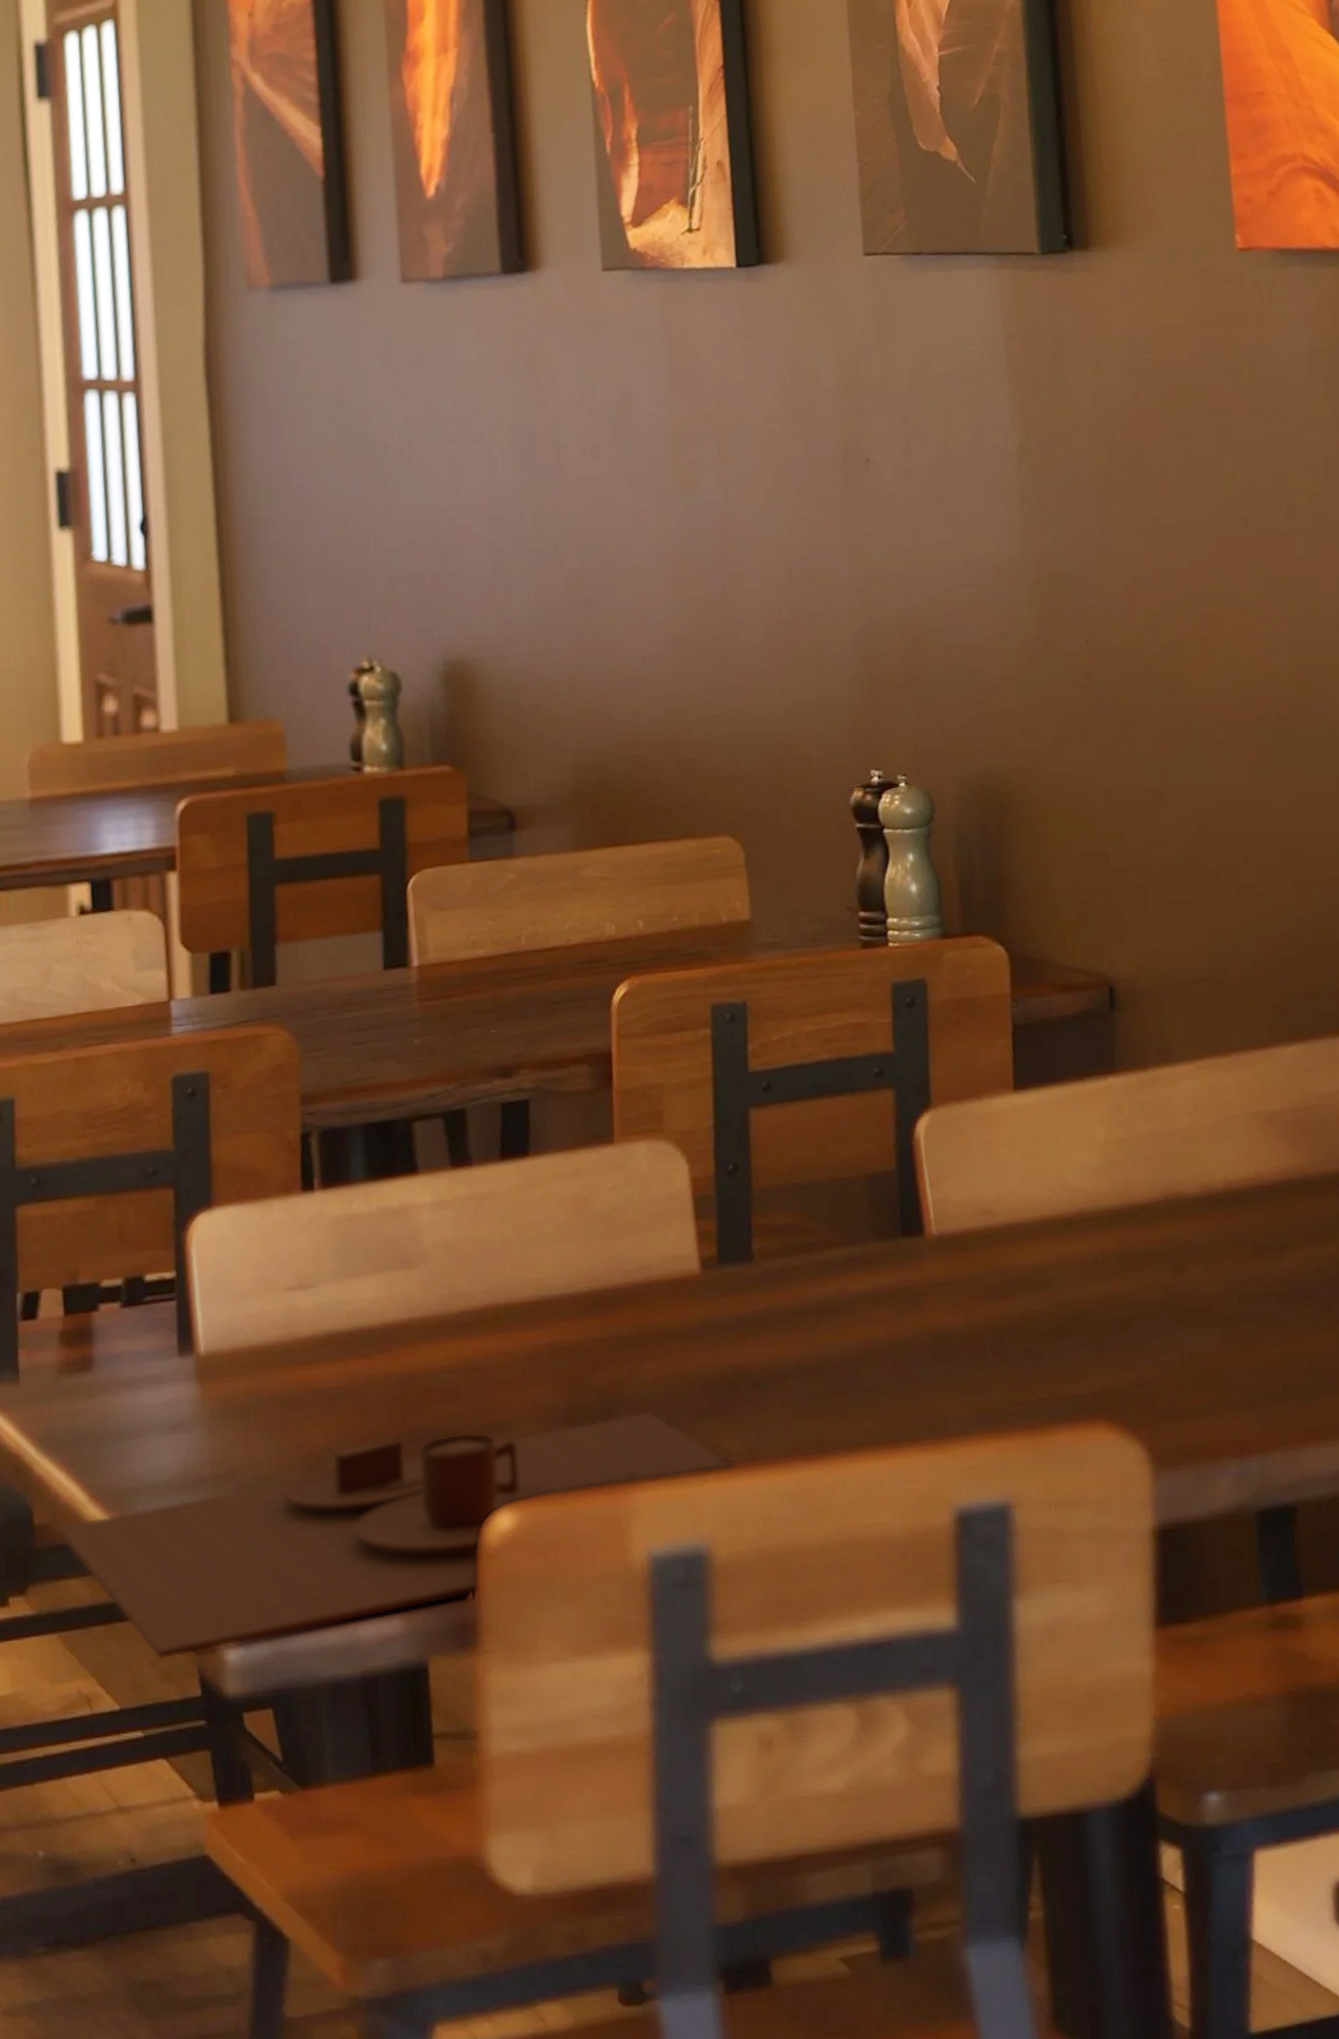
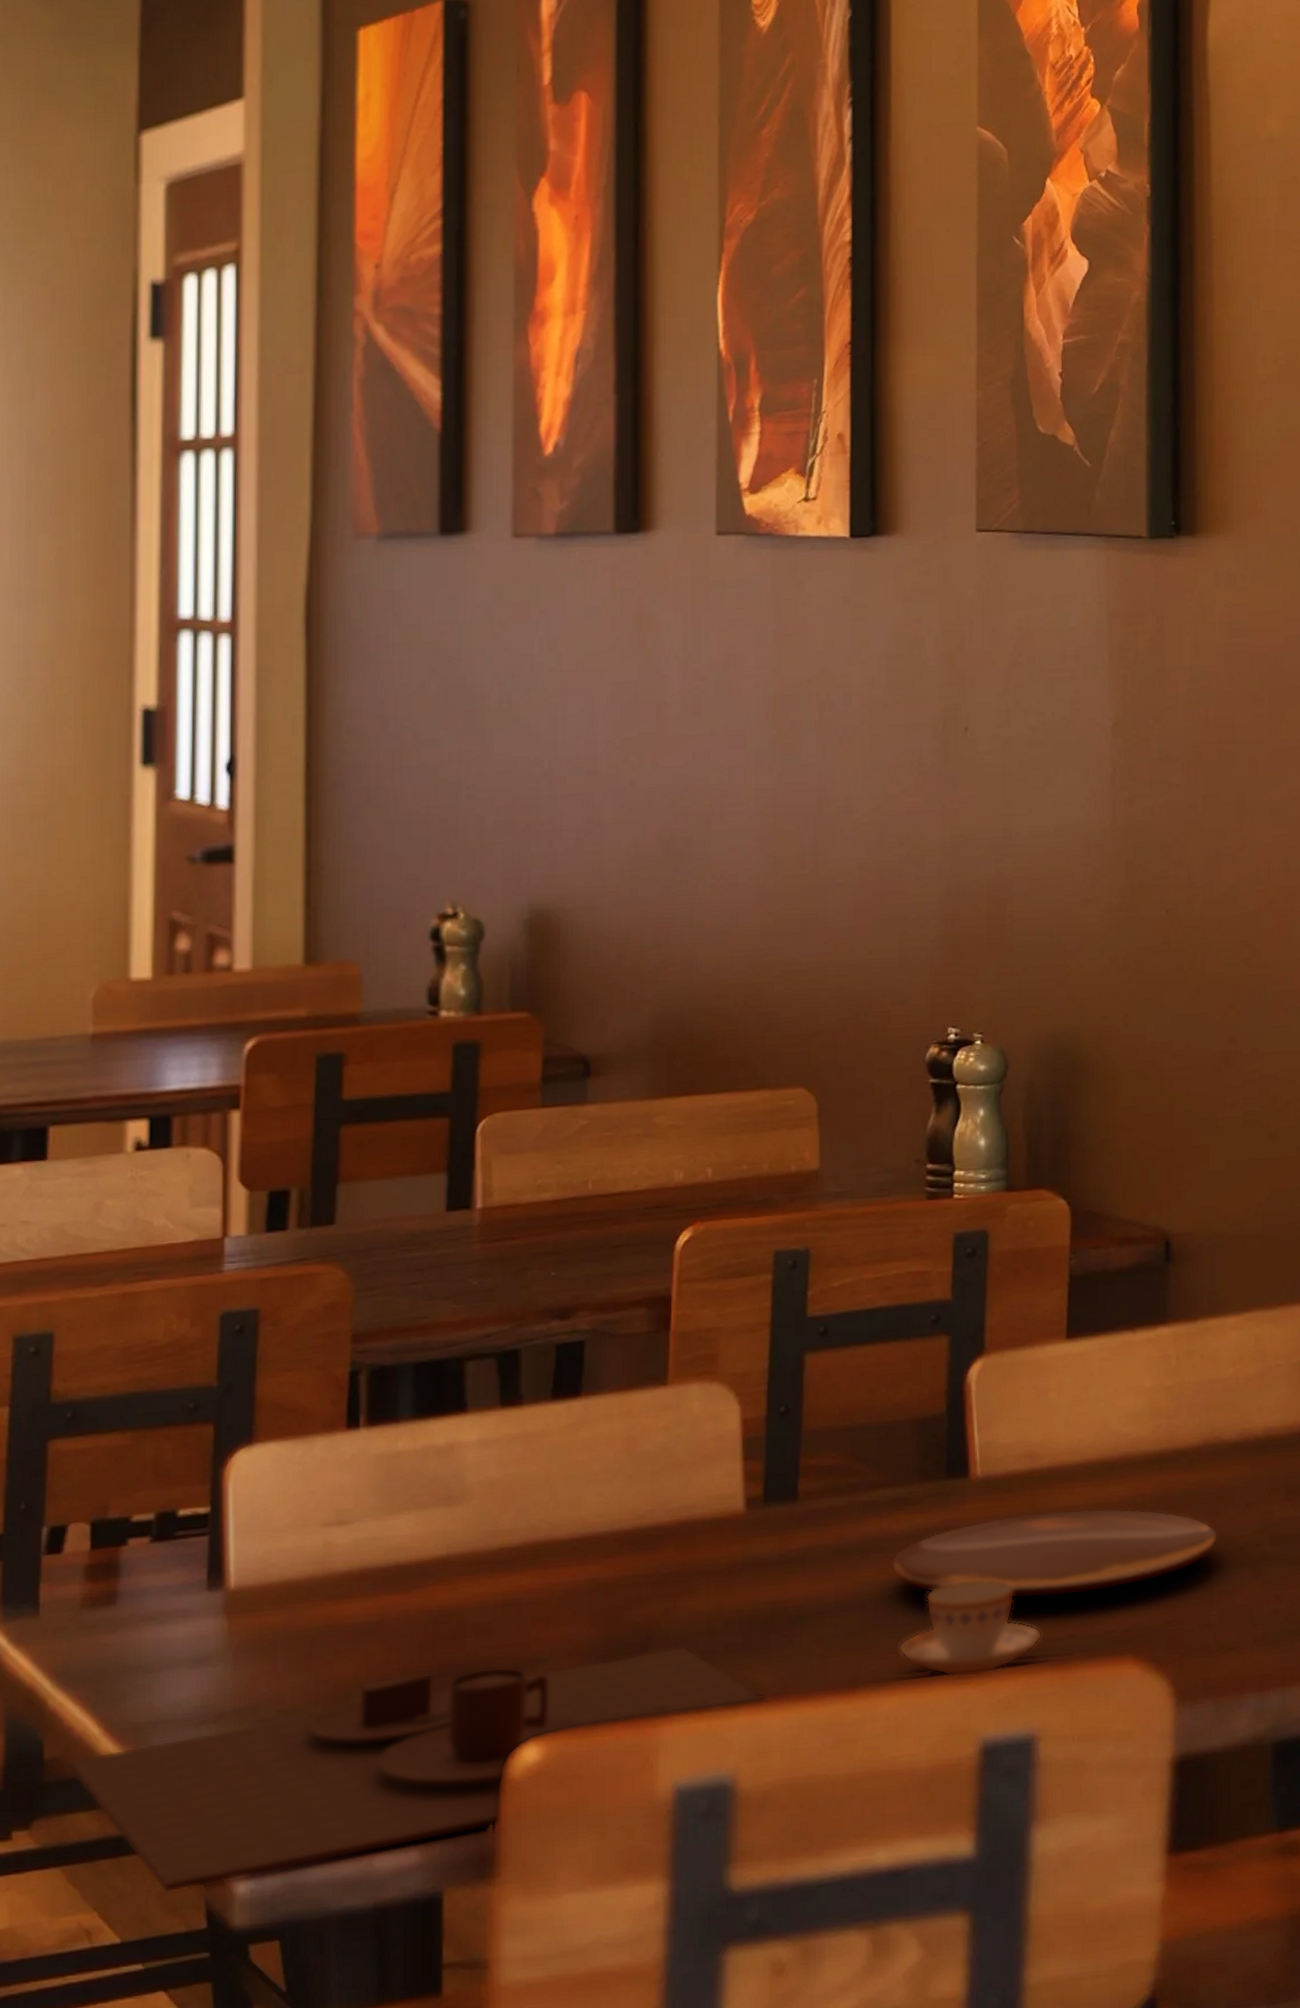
plate: none [852,1267,1185,1361] -> present [892,1509,1218,1599]
teacup: none [865,1342,1011,1443] -> present [899,1580,1042,1678]

